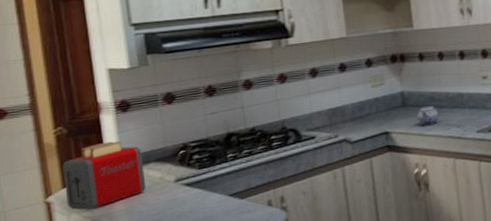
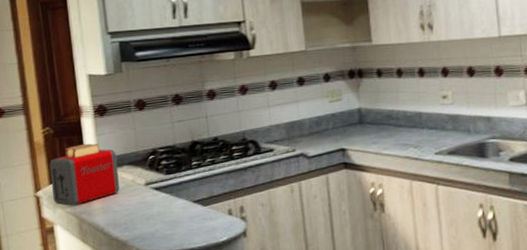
teapot: present [417,103,439,126] -> none [374,121,396,145]

